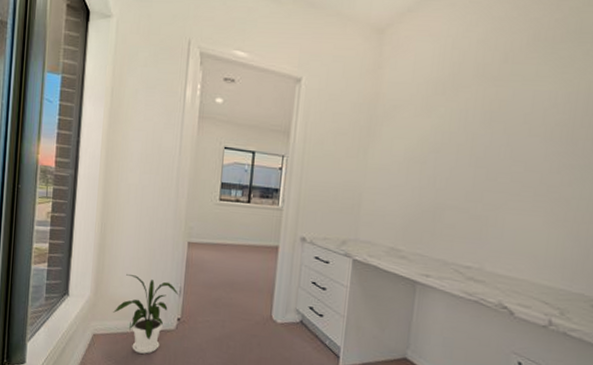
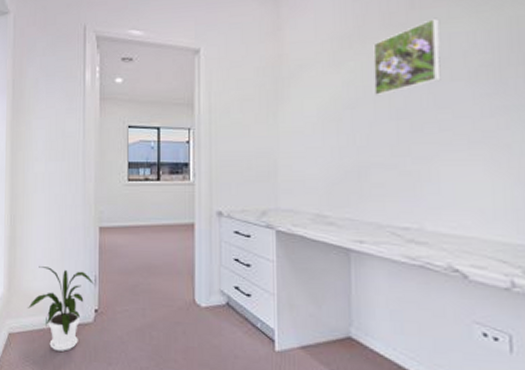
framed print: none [459,74,527,144] -> present [373,17,441,97]

